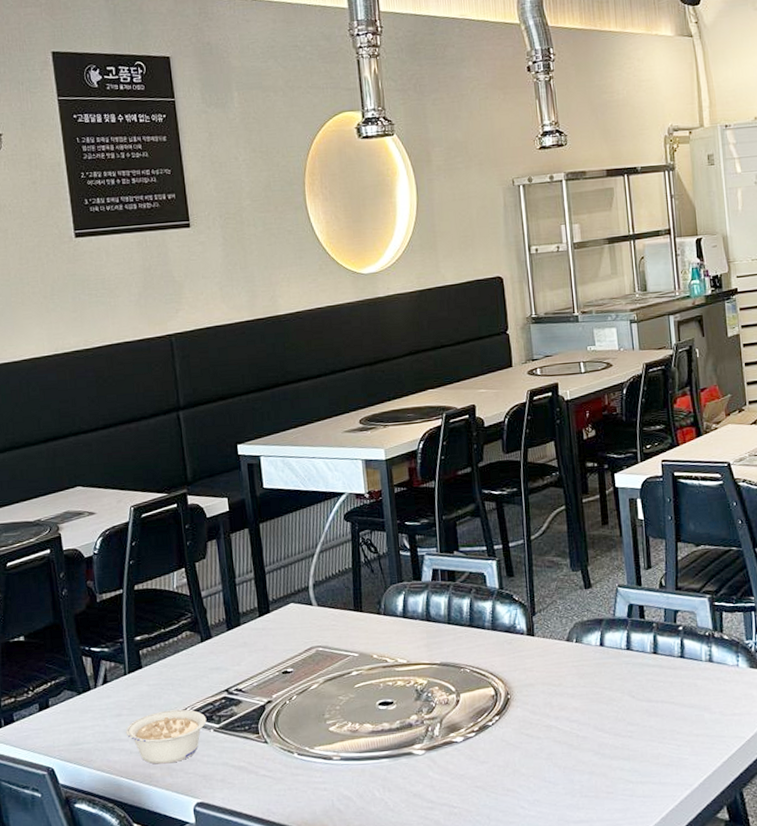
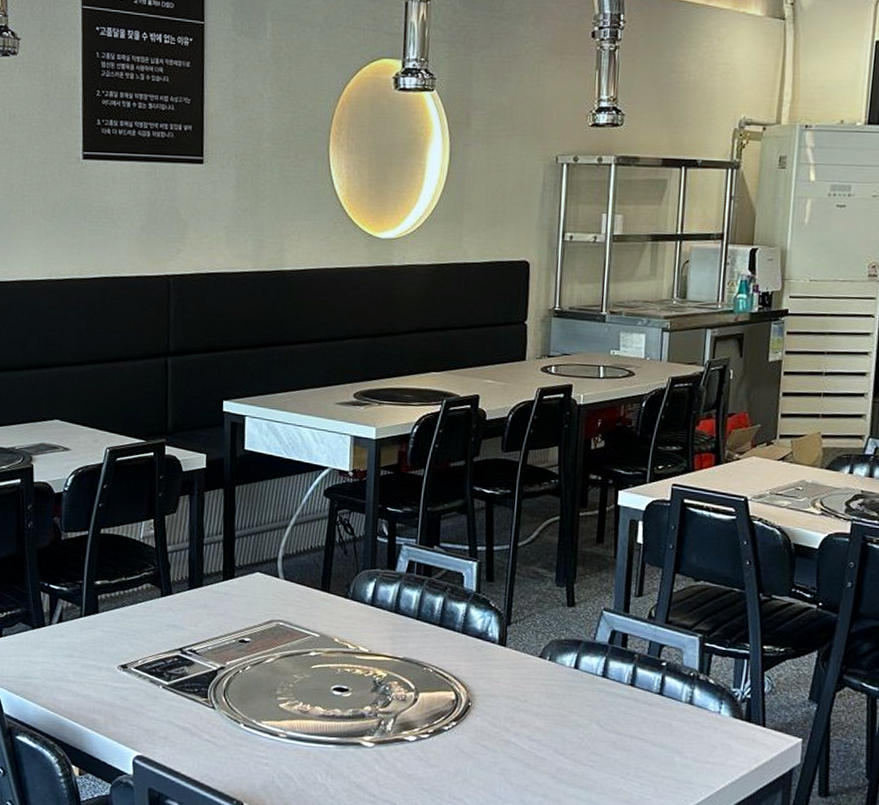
legume: present [126,709,207,764] -> none [75,659,157,713]

